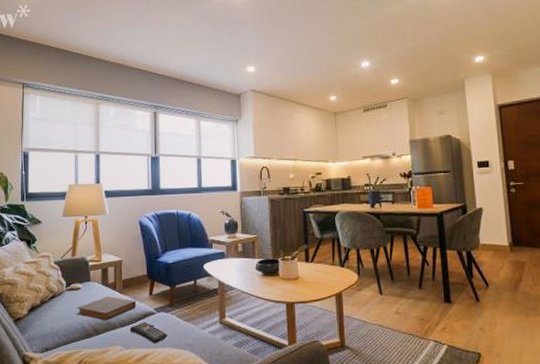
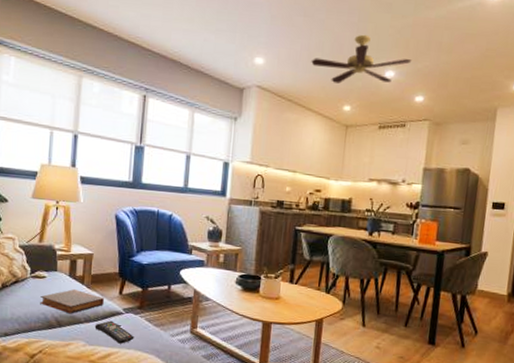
ceiling fan: none [296,34,382,78] -> present [311,34,412,84]

